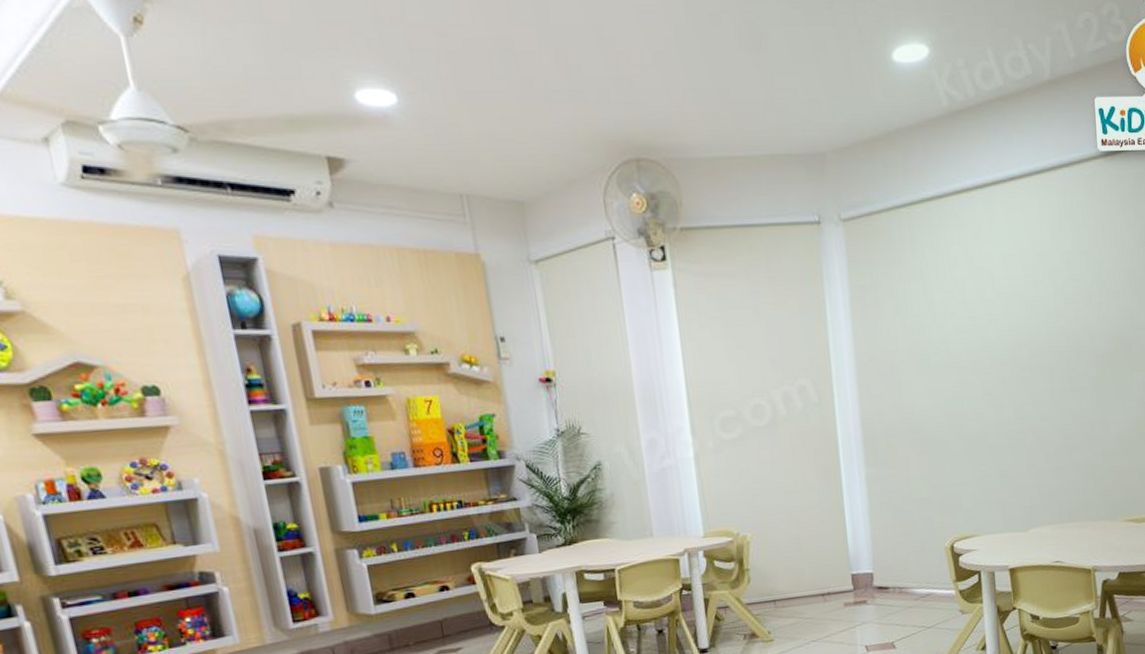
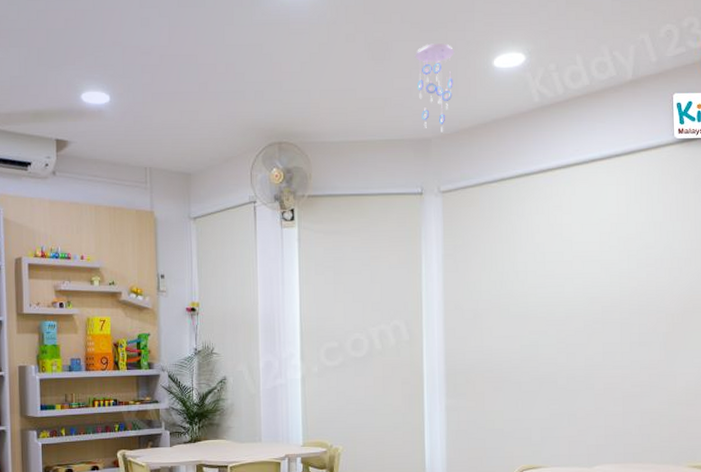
ceiling mobile: none [797,30,847,145] -> present [414,43,455,132]

